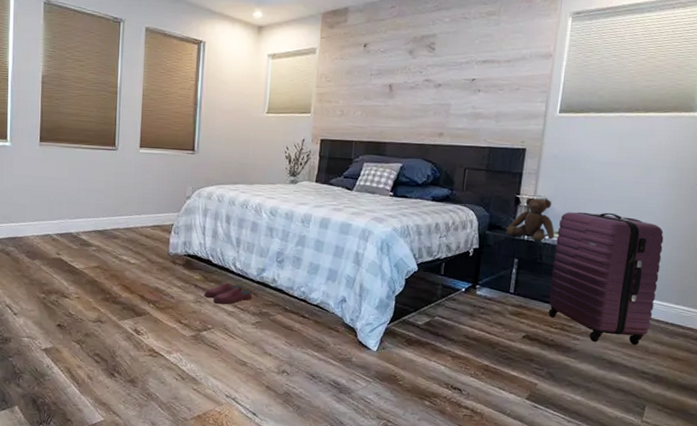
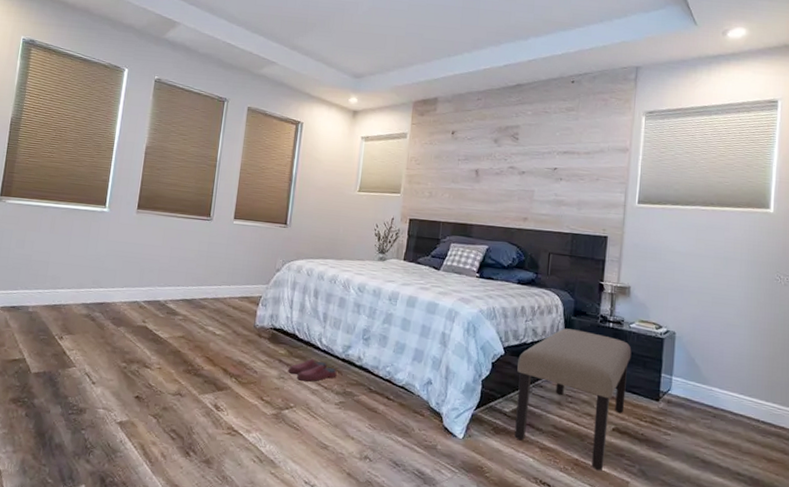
bench: none [427,243,546,374] -> present [514,328,632,470]
teddy bear: present [506,197,555,241] -> none [591,284,640,329]
suitcase: present [548,211,664,346] -> none [637,301,748,444]

